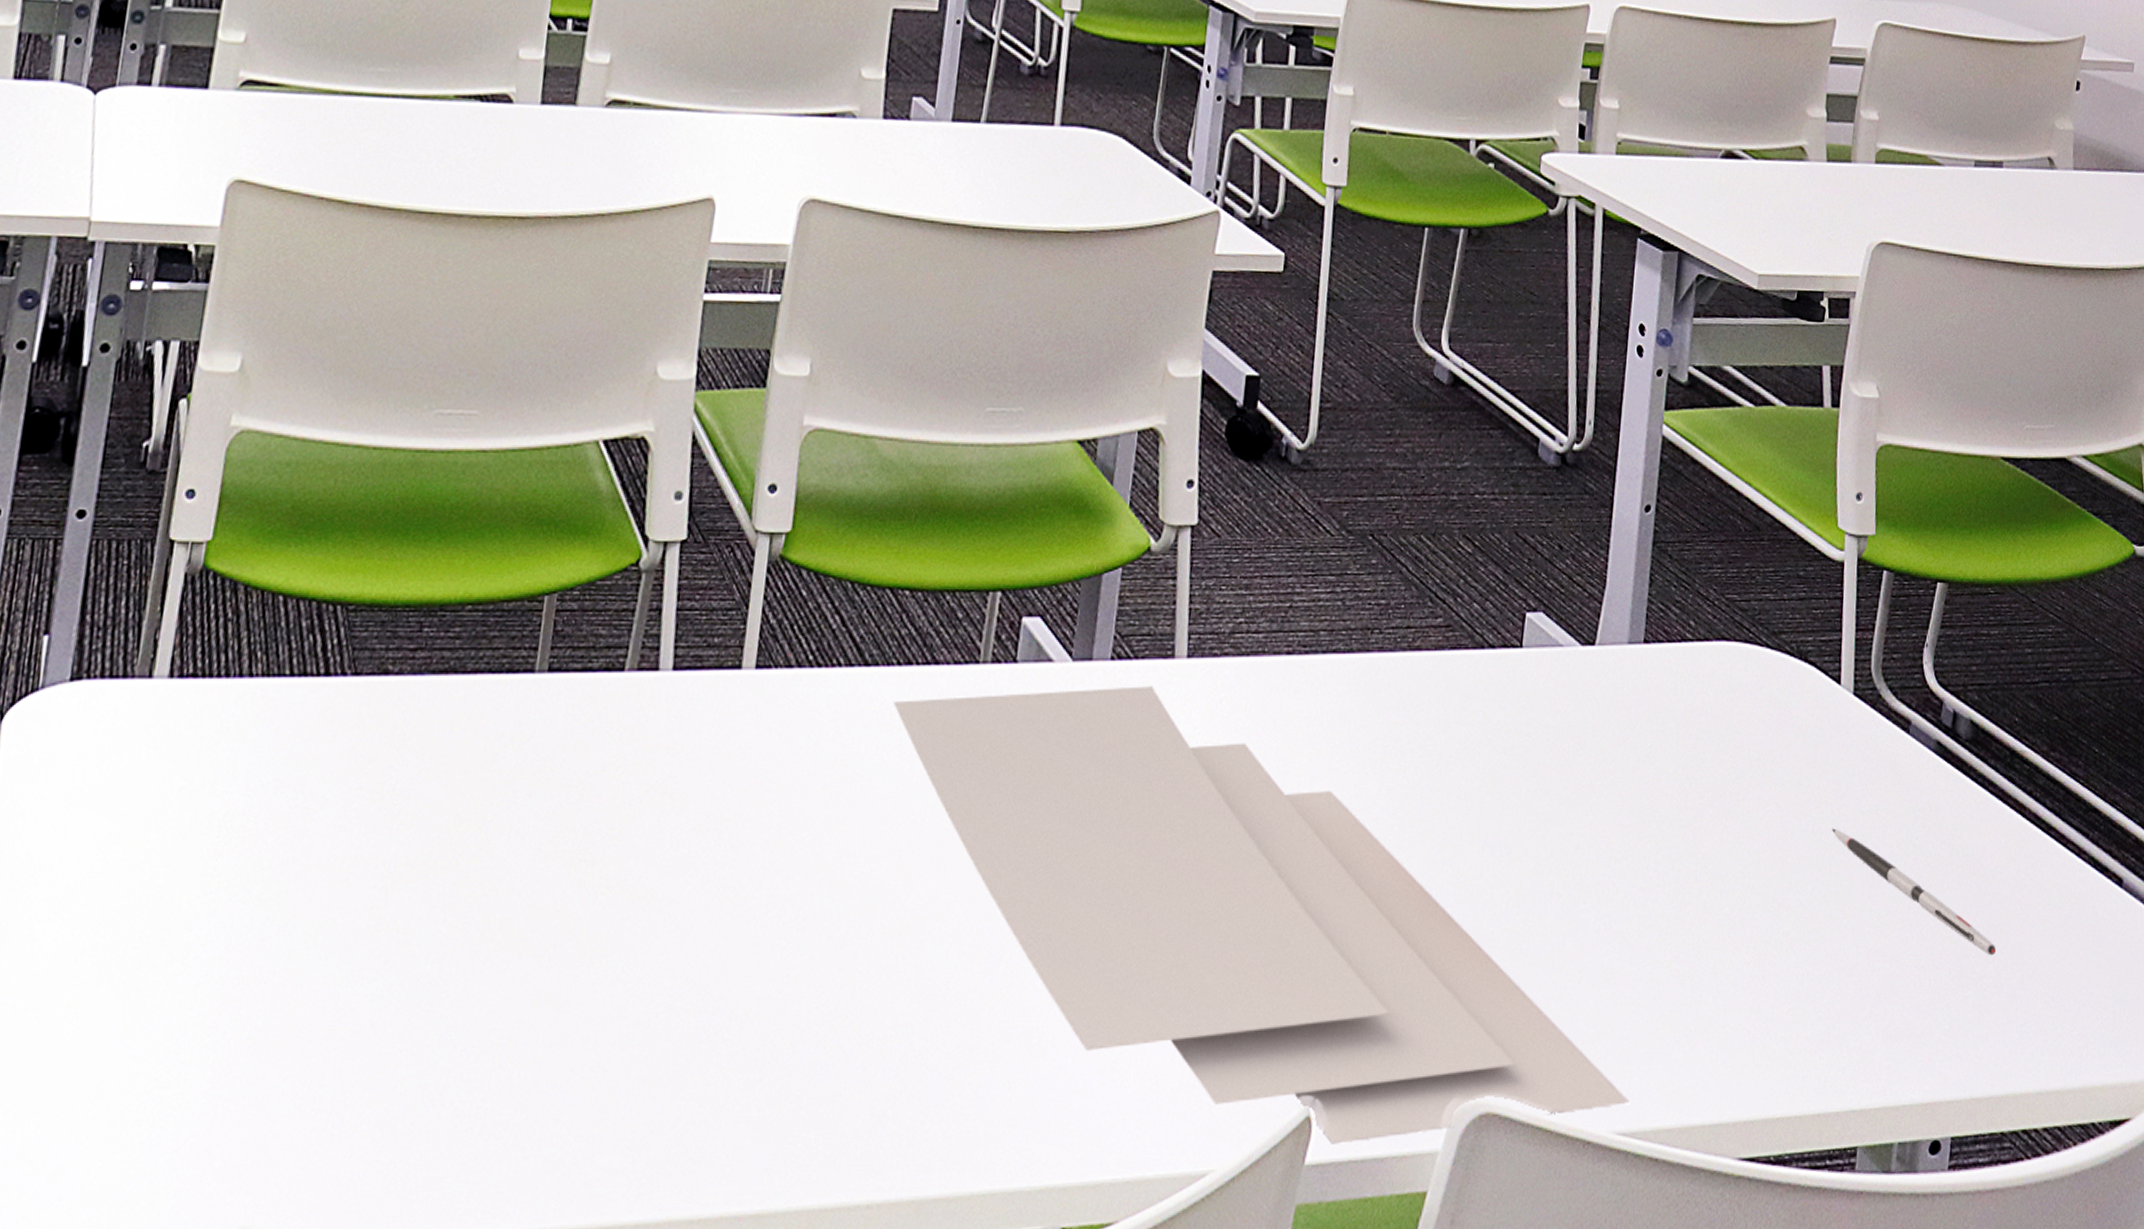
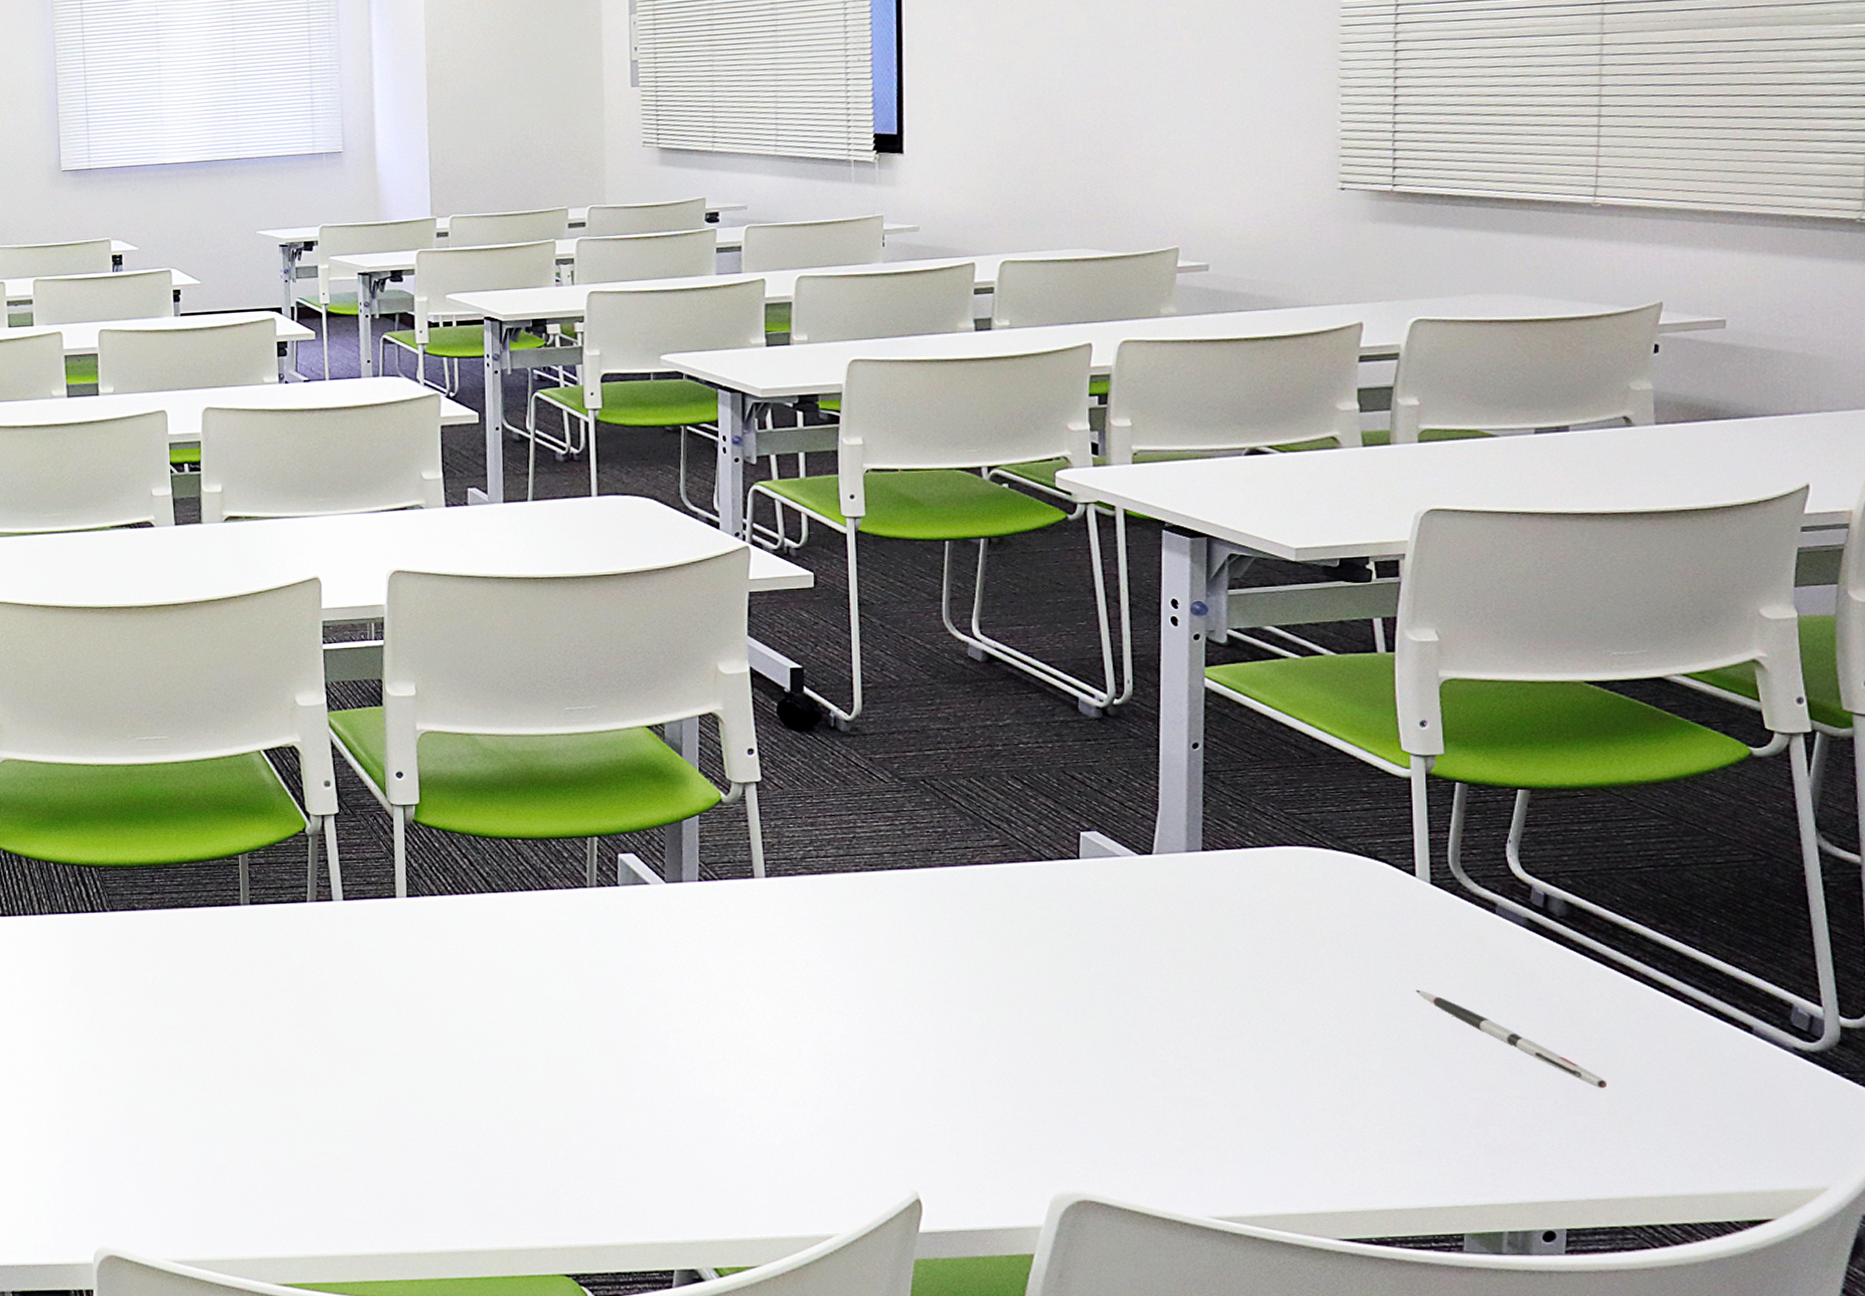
papers: present [893,686,1629,1145] -> none [520,899,1223,1219]

